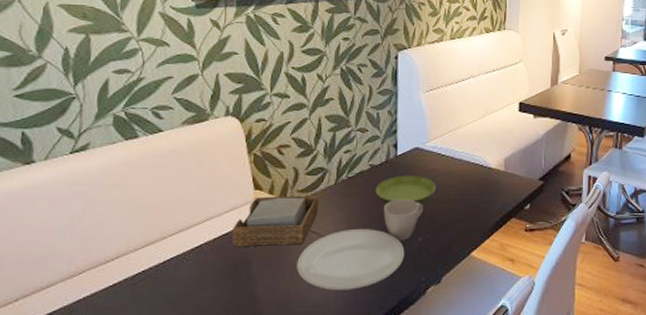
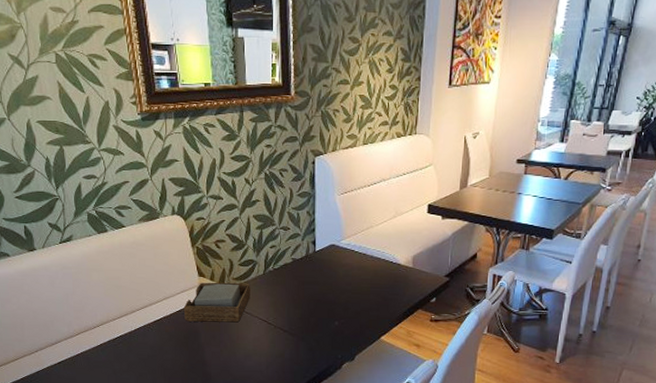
plate: present [297,229,405,291] -> none [235,312,323,361]
saucer: present [375,175,436,204] -> none [297,268,350,294]
cup: present [384,199,424,241] -> none [305,289,339,324]

